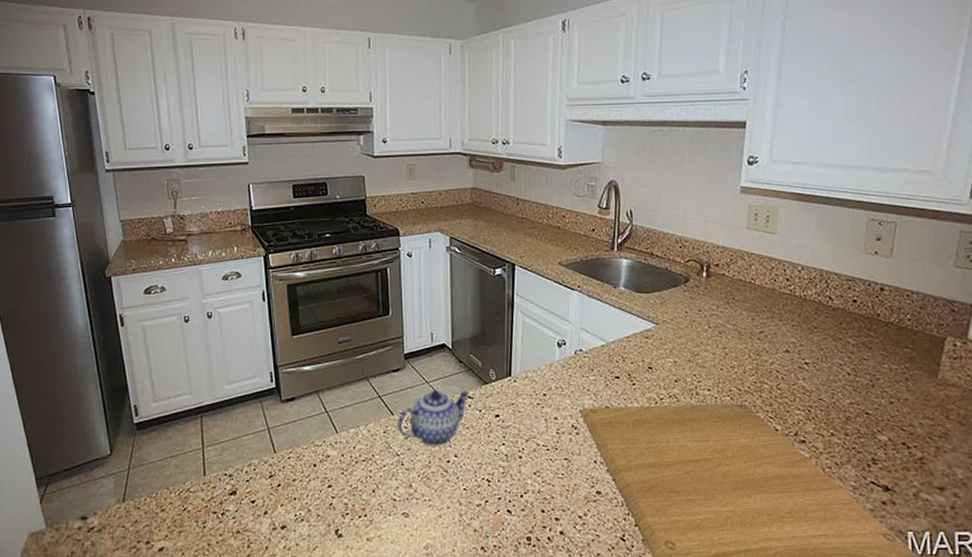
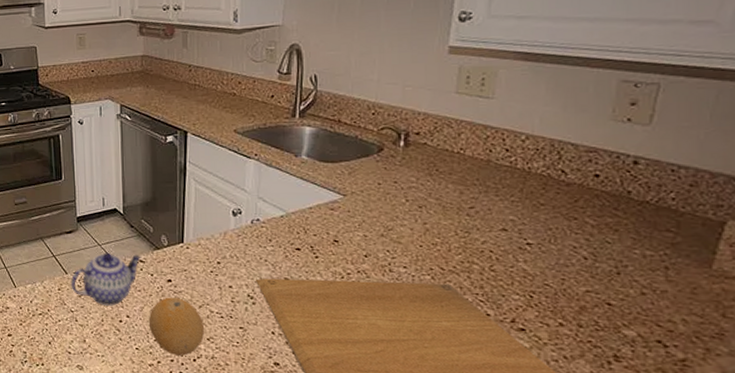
fruit: none [476,433,532,492] -> present [148,297,205,356]

